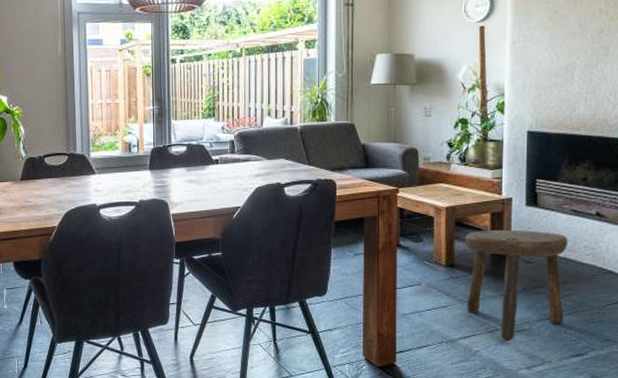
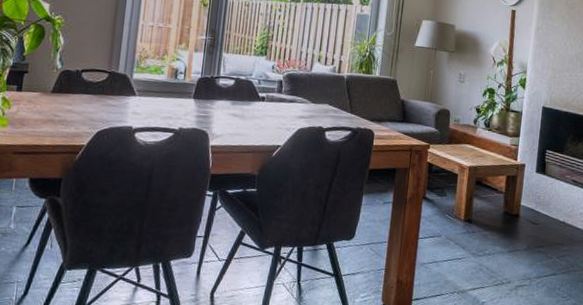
stool: present [465,229,568,341] -> none [478,191,567,295]

